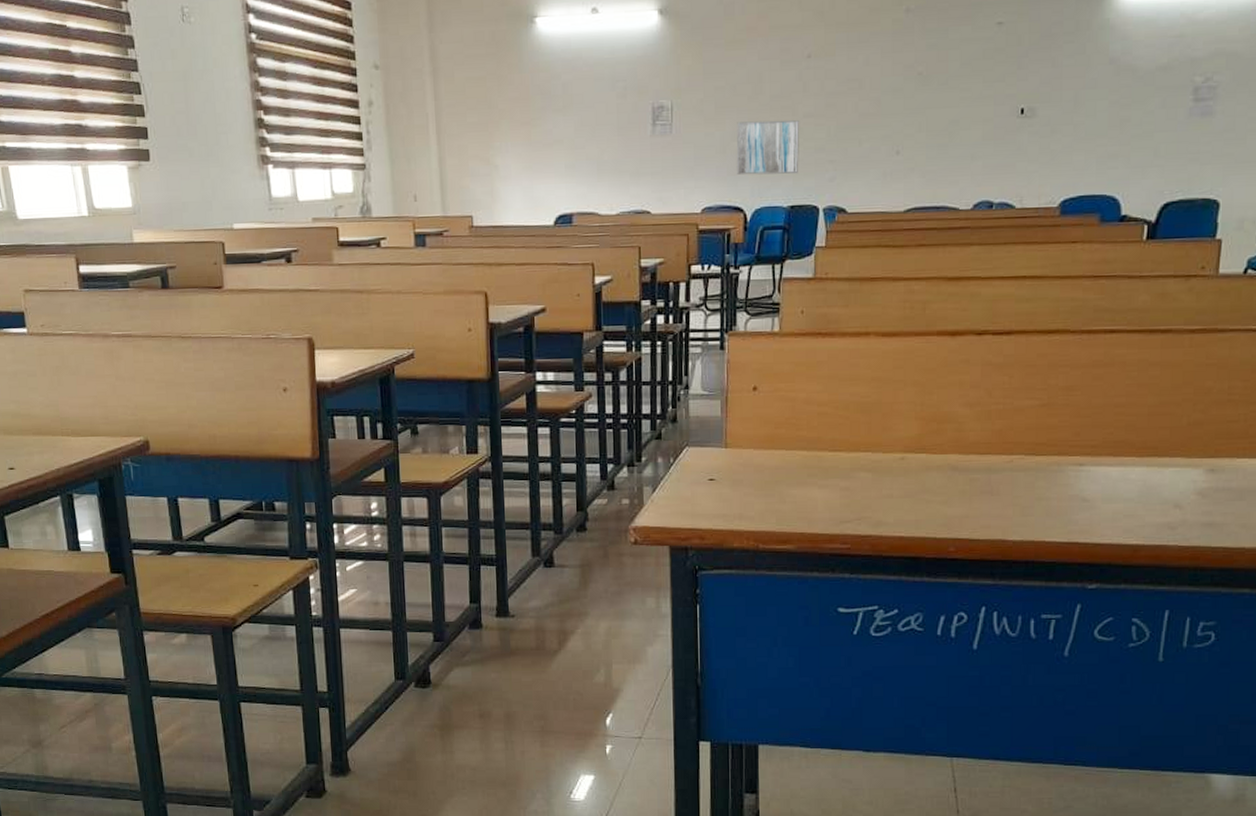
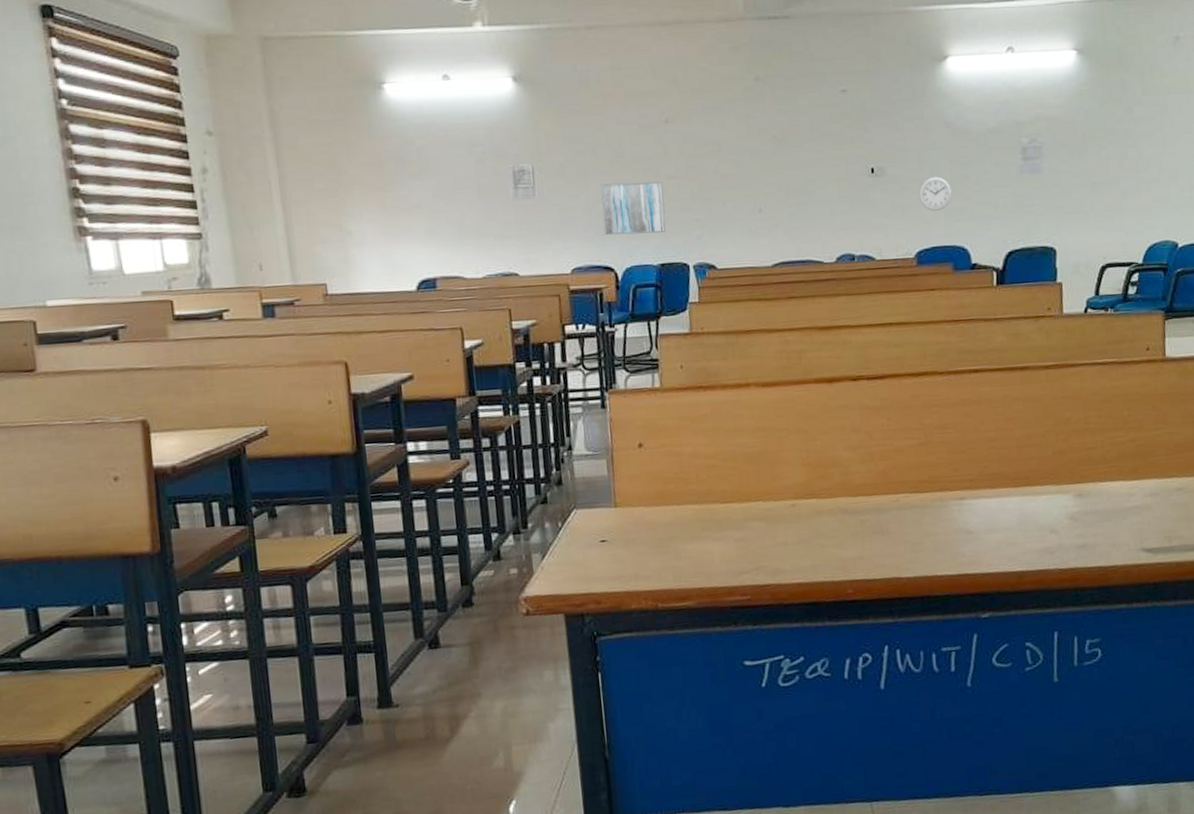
wall clock: none [1070,118,1108,157] -> present [918,176,952,211]

